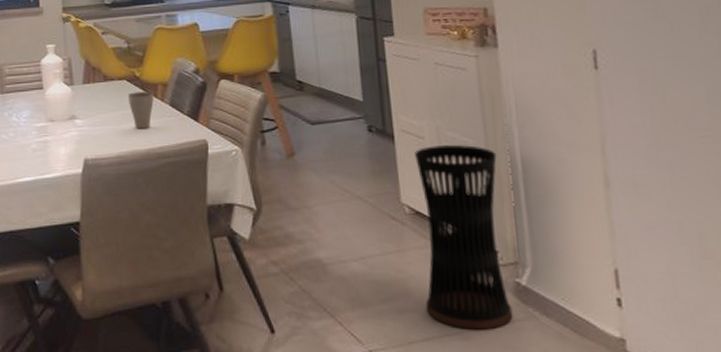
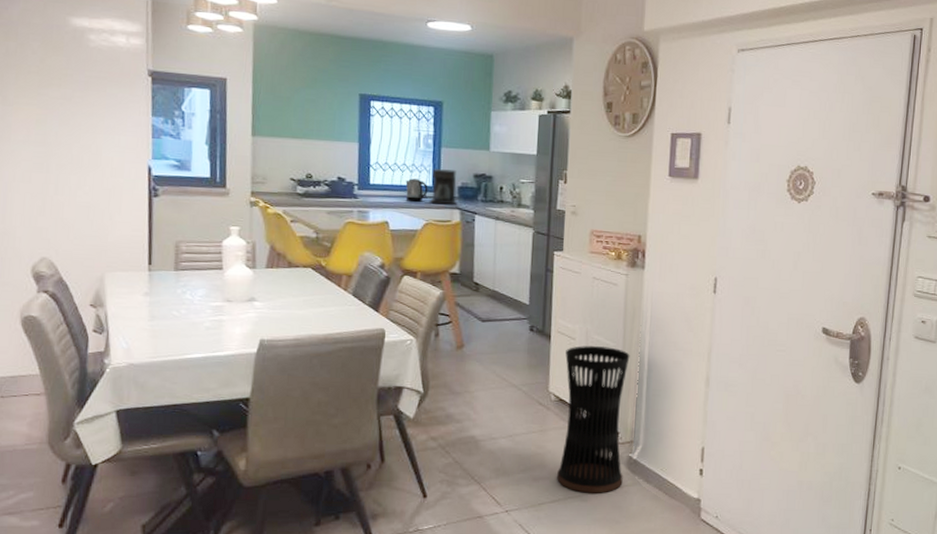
cup: present [127,92,154,129] -> none [311,280,337,315]

